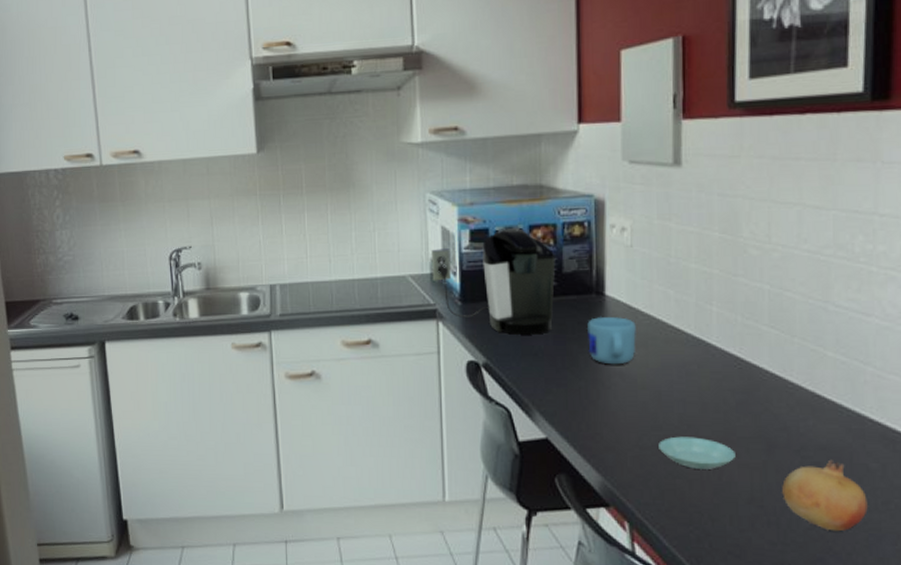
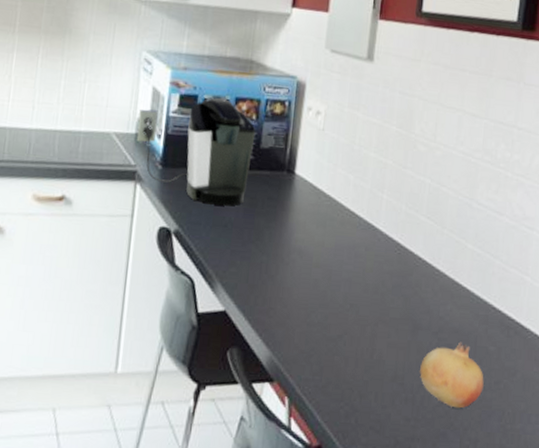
mug: present [587,317,636,365] -> none [273,194,318,242]
saucer: present [658,436,736,469] -> none [323,314,387,348]

